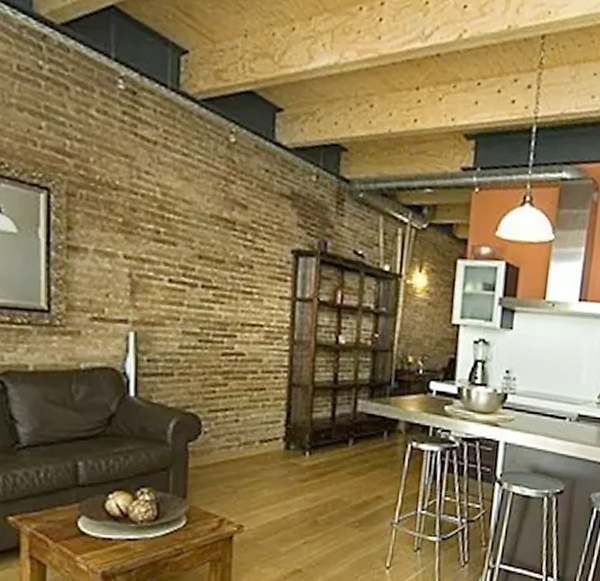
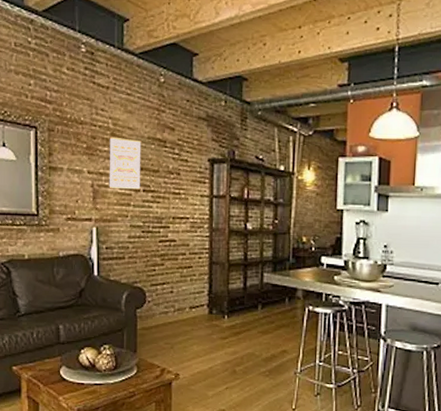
wall art: none [153,210,201,285] -> present [109,136,142,190]

